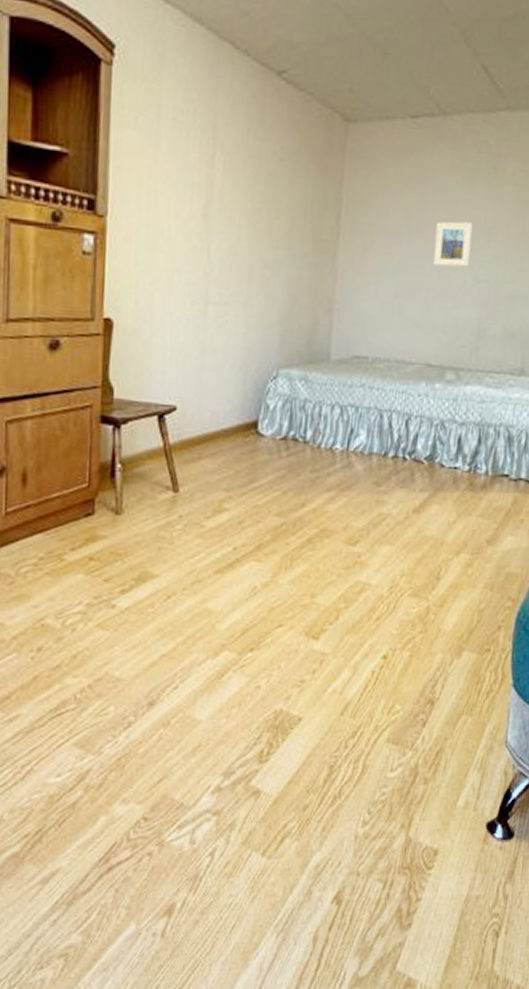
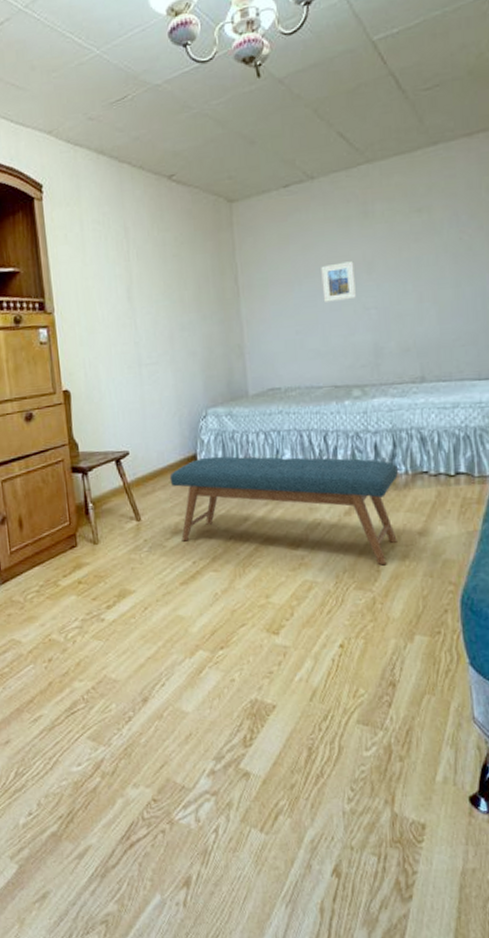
bench: none [221,426,478,573] -> present [169,456,398,566]

